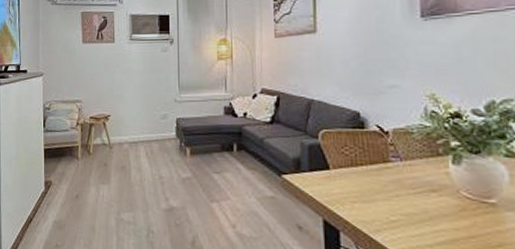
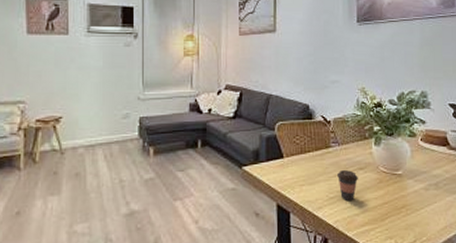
coffee cup: none [399,190,430,229] -> present [336,170,358,202]

